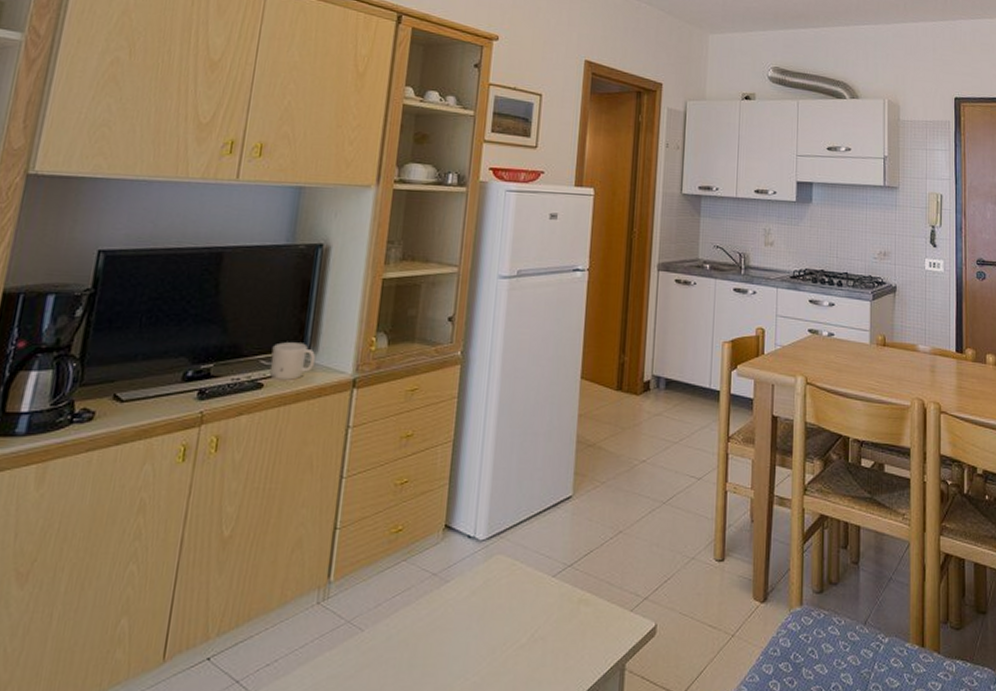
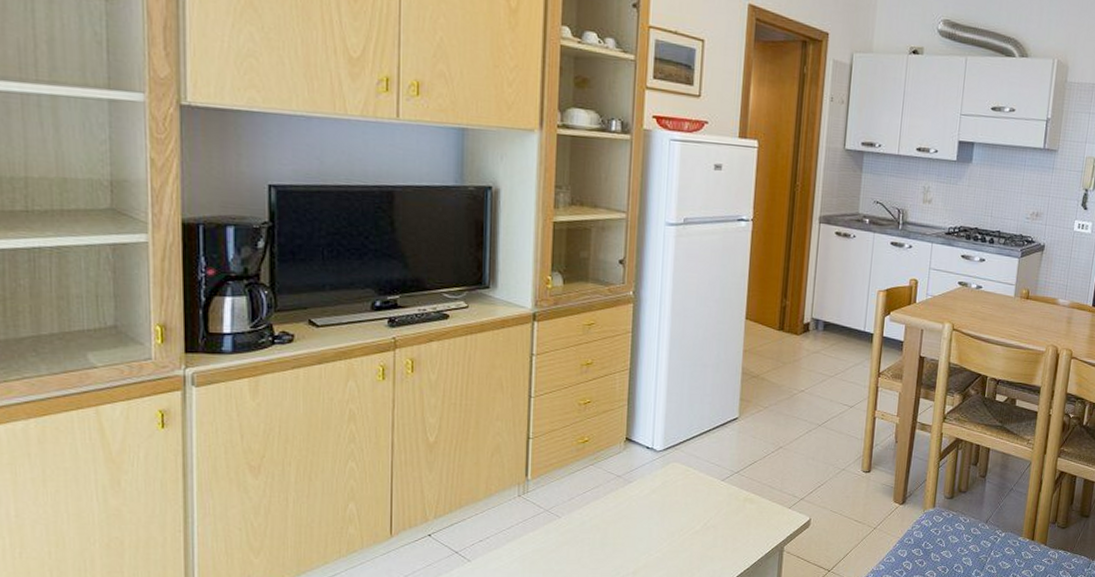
mug: present [269,342,316,381] -> none [453,278,496,313]

